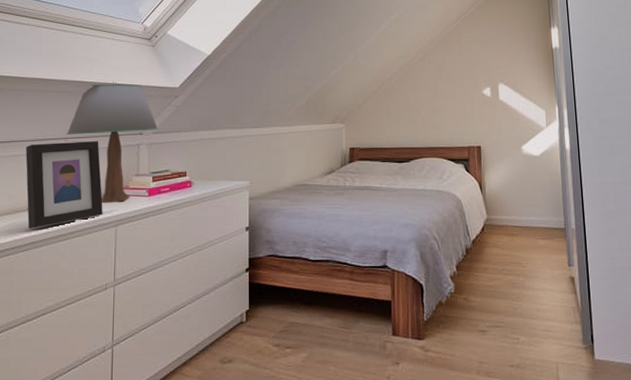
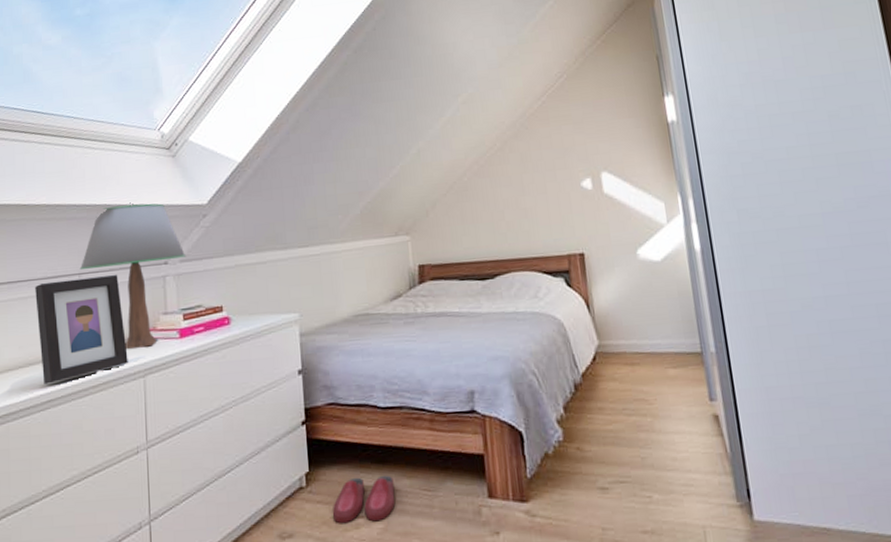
slippers: none [267,314,318,353] -> present [333,475,396,524]

